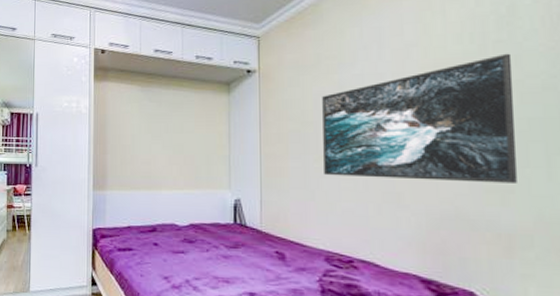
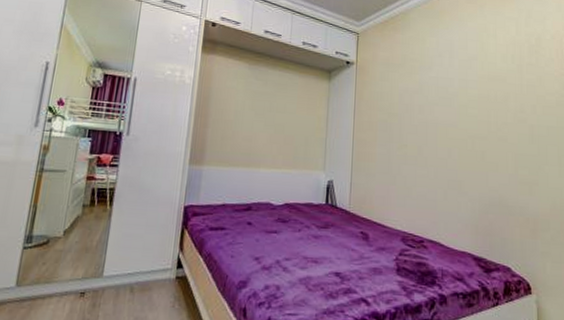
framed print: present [322,53,518,183] -> none [404,74,541,177]

